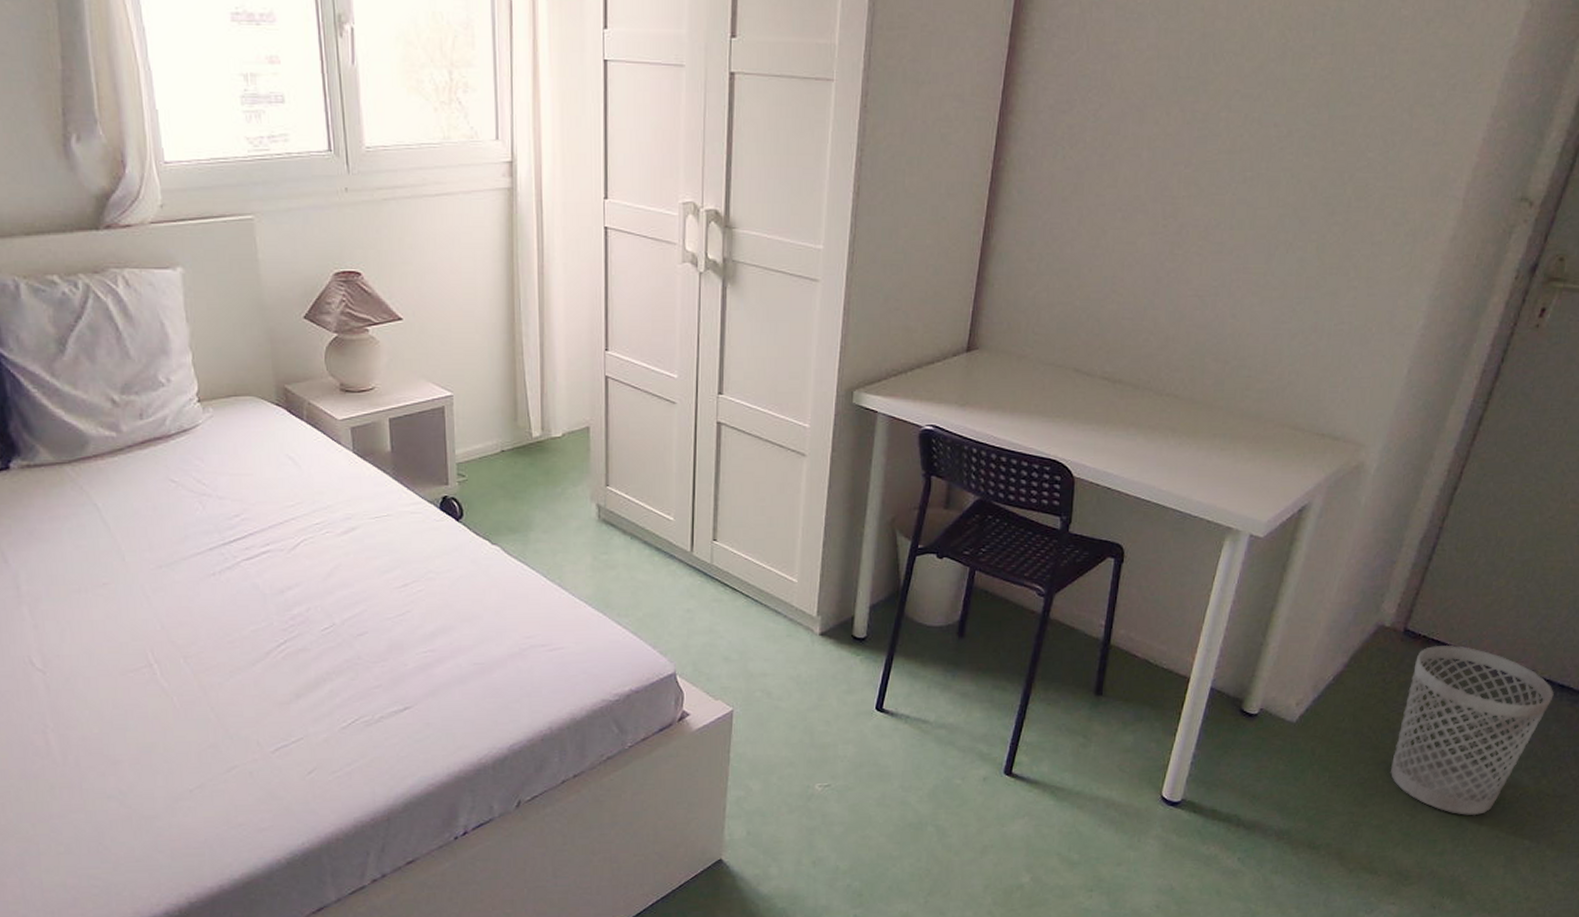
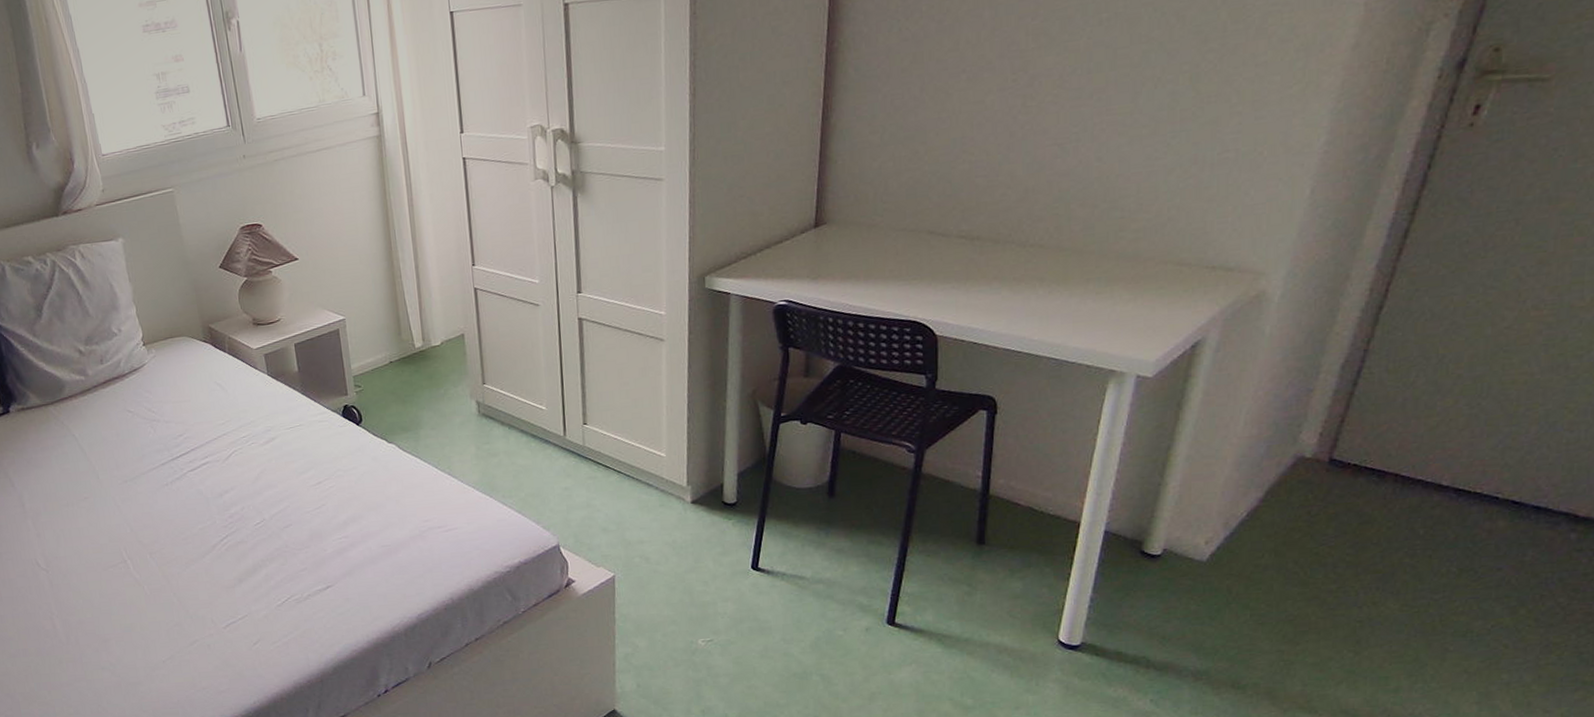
wastebasket: present [1390,644,1554,816] -> none [1324,472,1527,651]

